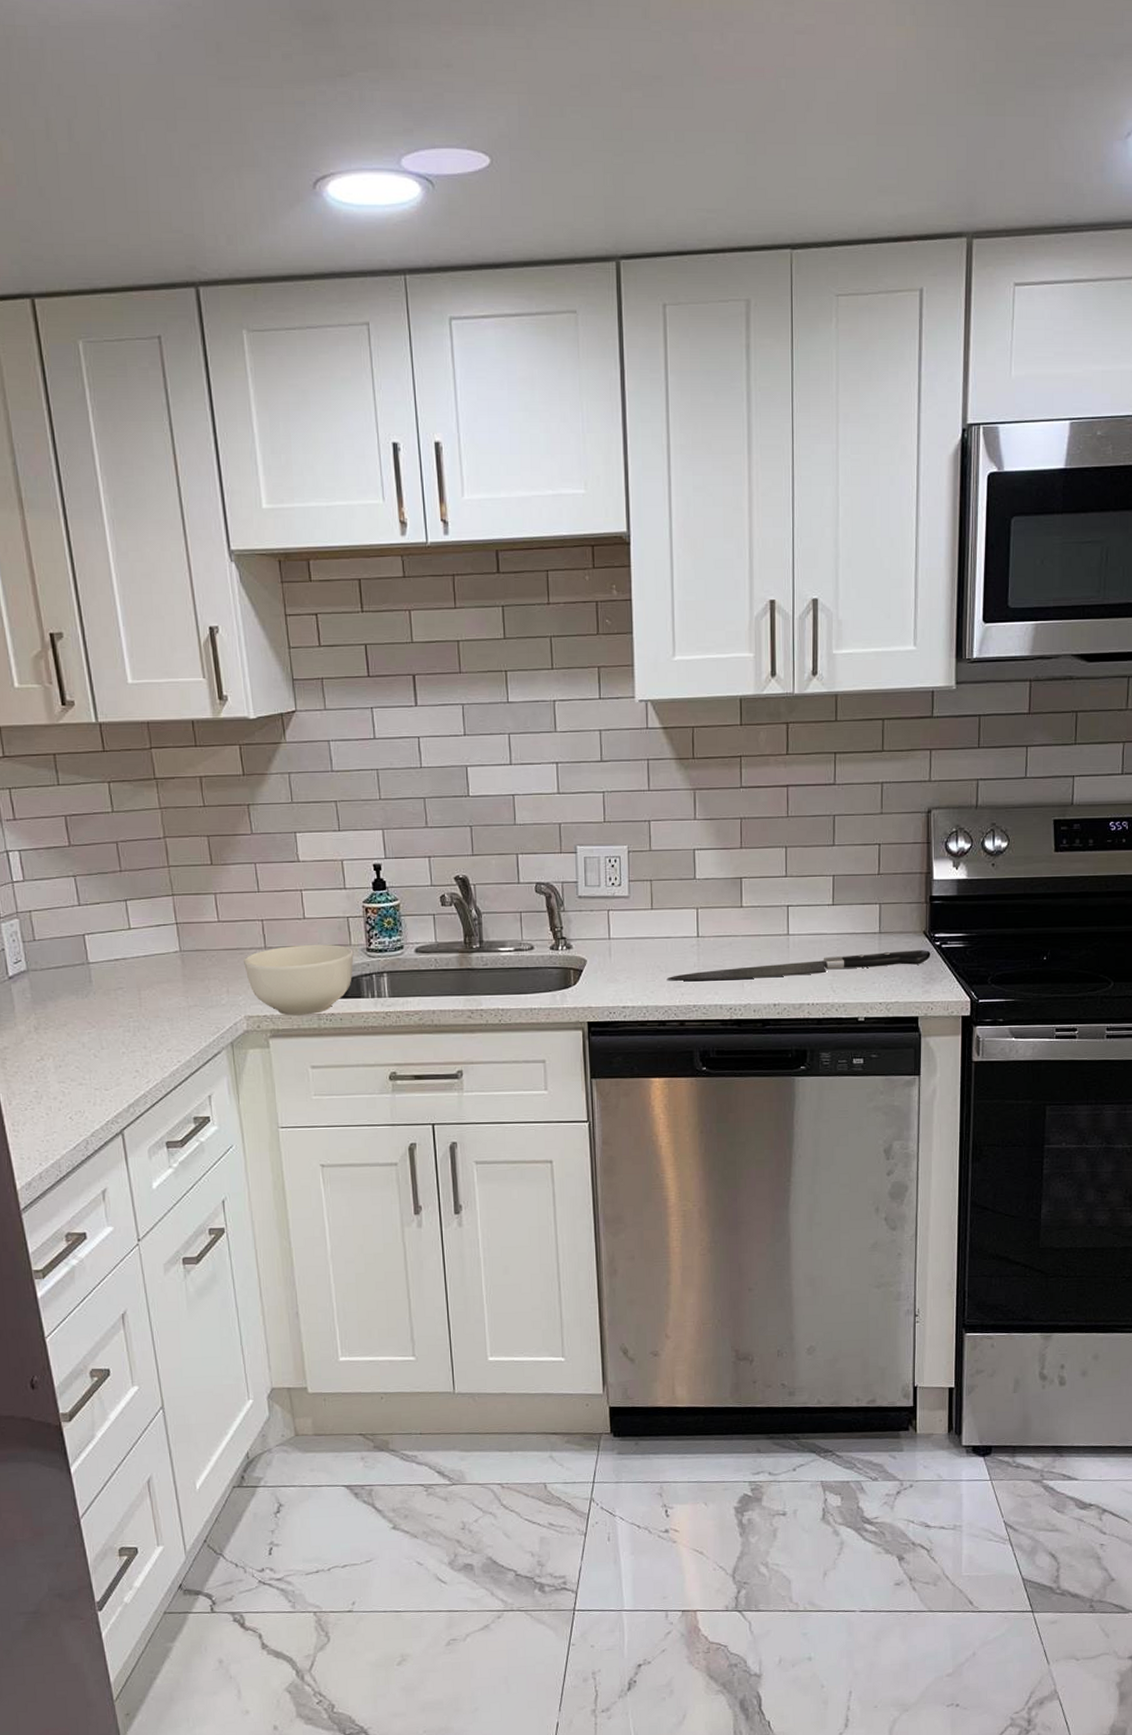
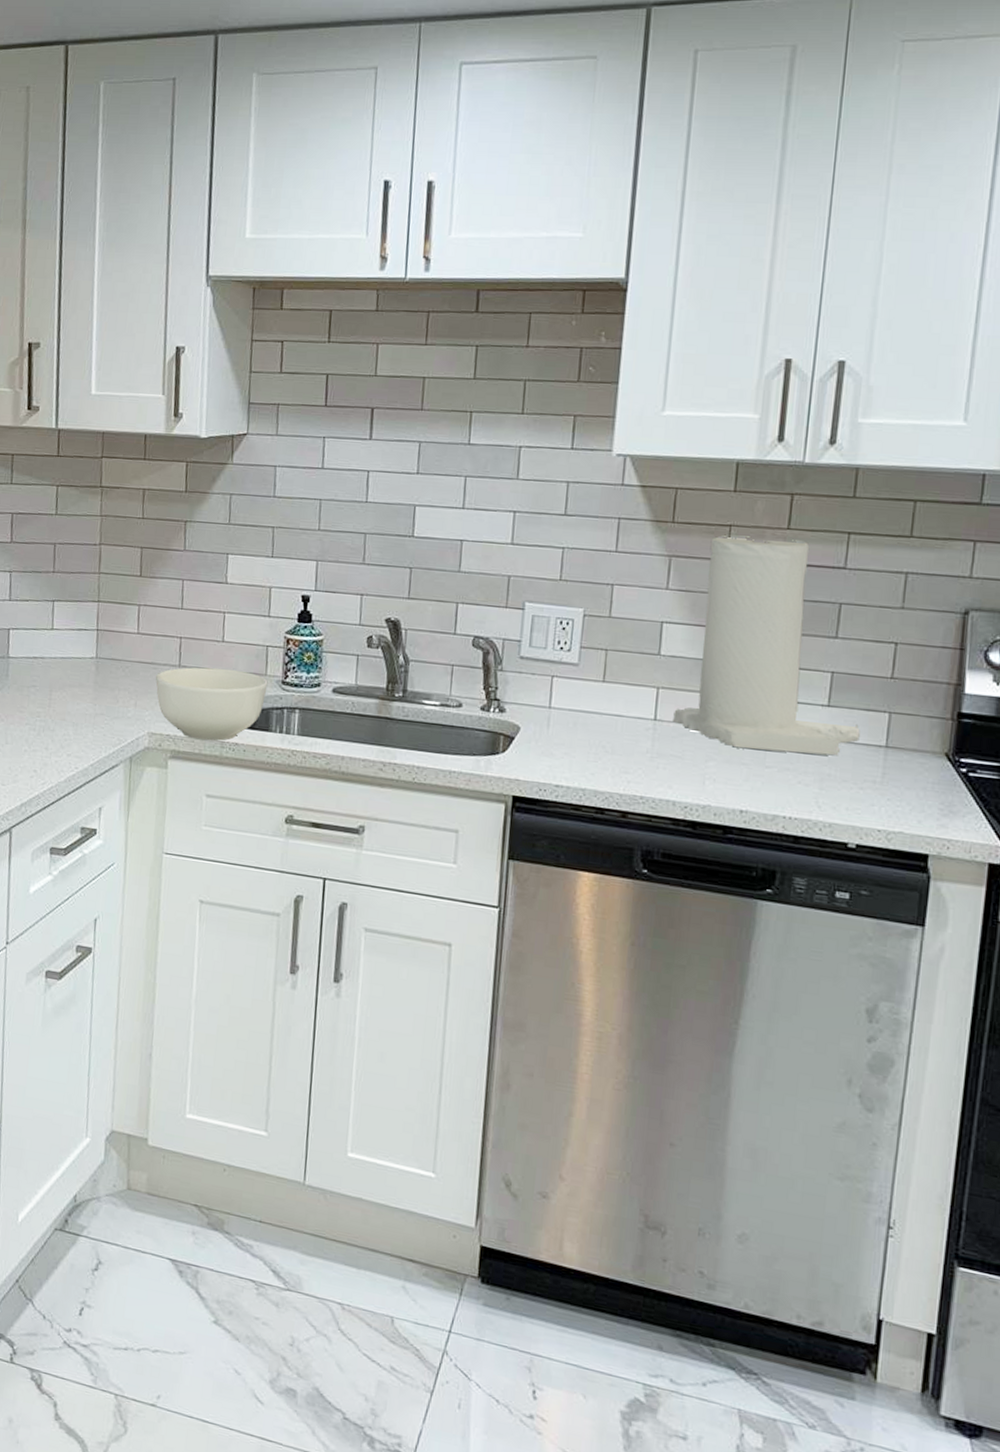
knife: present [667,950,931,981] -> none [611,759,953,792]
paper towel: none [712,763,859,951] -> present [673,535,860,756]

